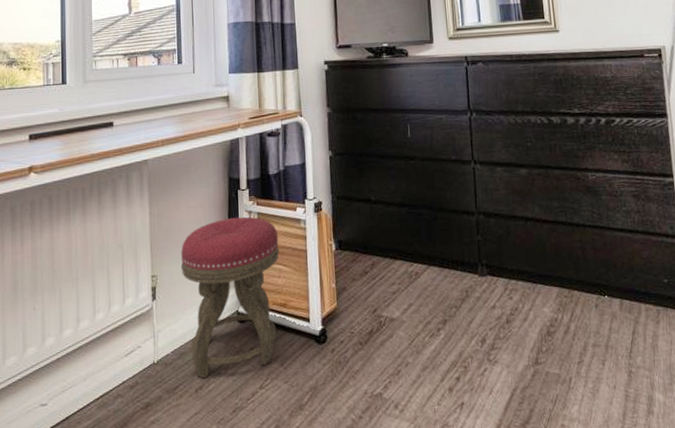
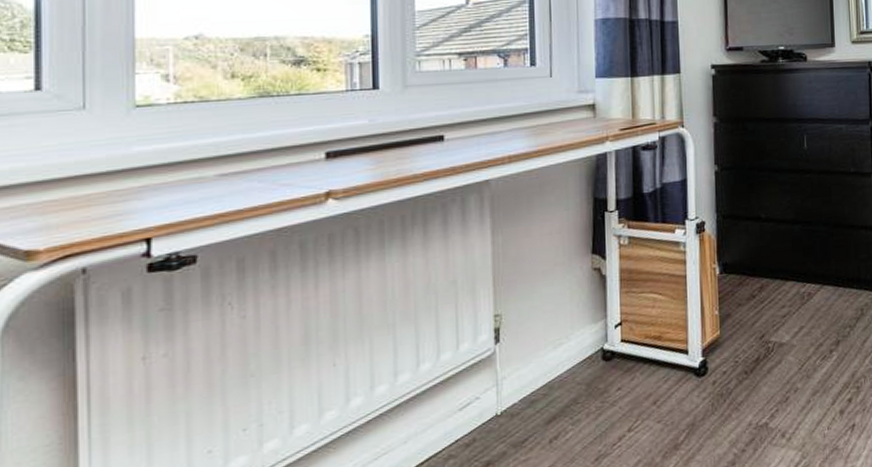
stool: present [180,216,279,379] -> none [532,241,654,428]

